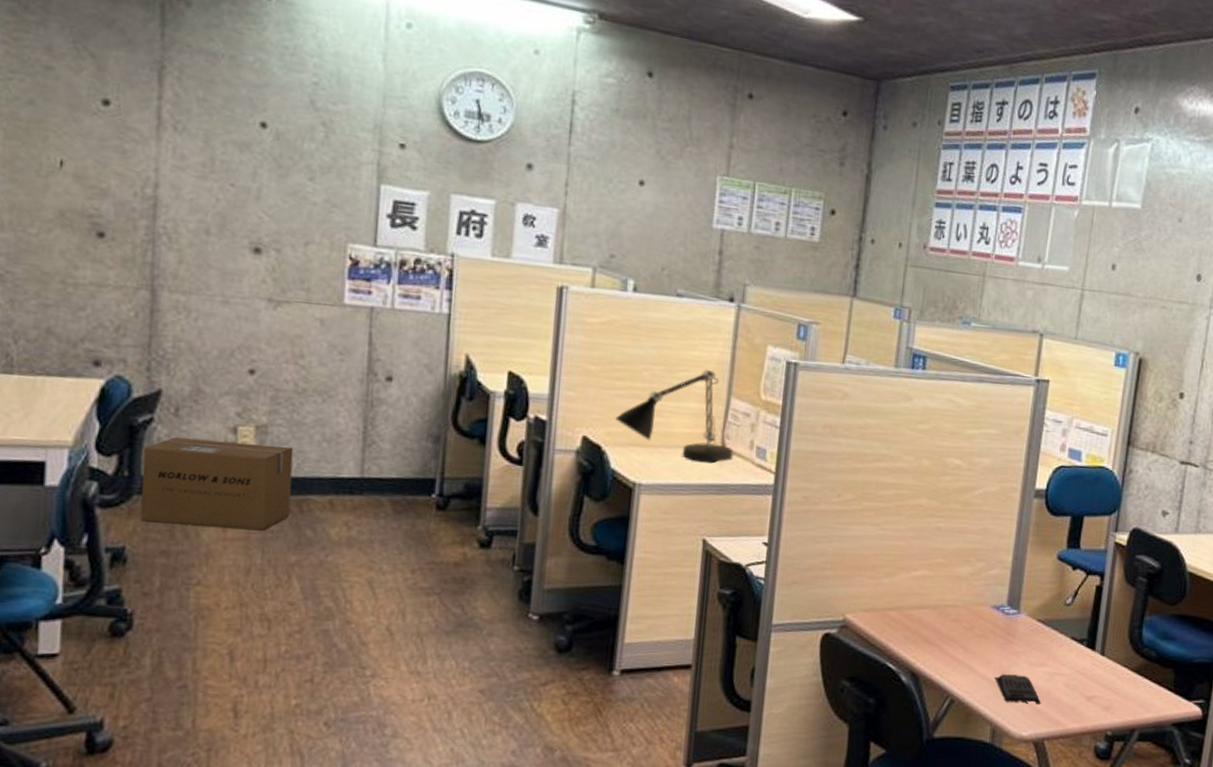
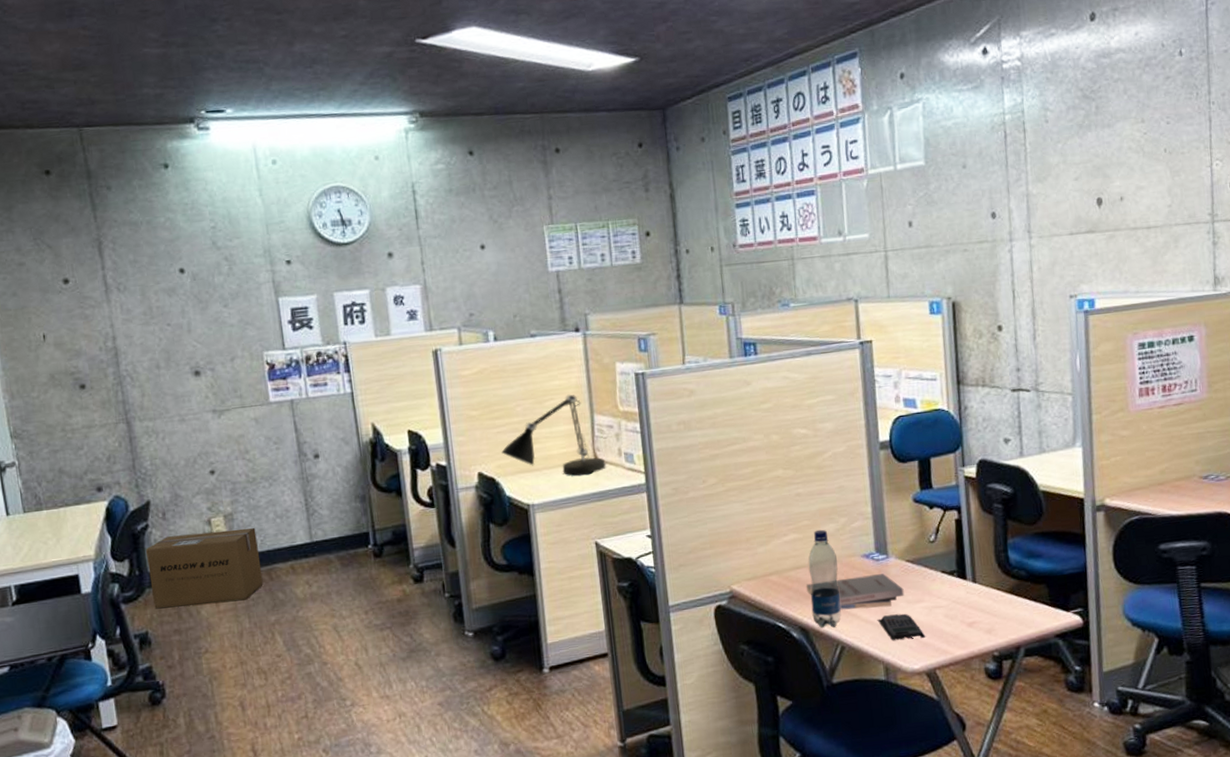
books: none [925,626,1029,666] -> present [805,573,904,610]
bottle: none [926,570,966,678] -> present [807,529,842,629]

